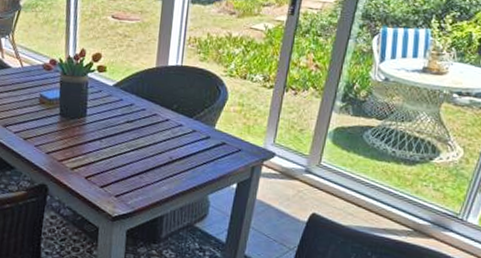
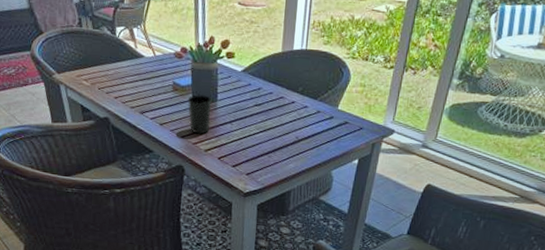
cup: none [55,108,80,151] -> present [187,94,212,134]

